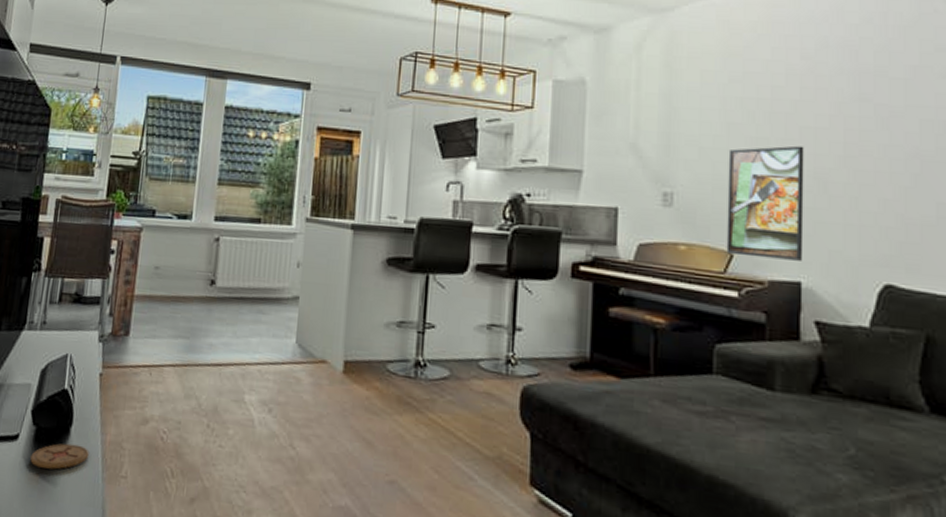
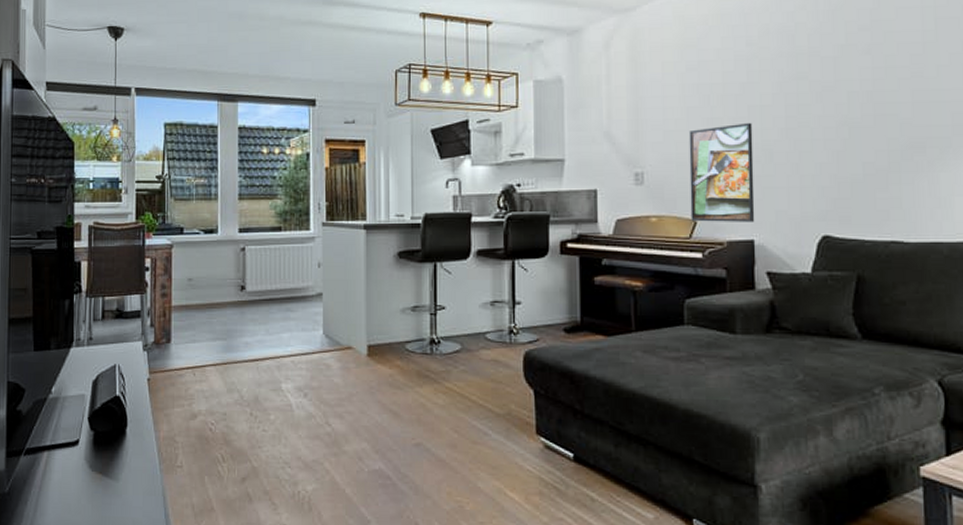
coaster: present [30,443,89,470] -> none [92,443,146,467]

